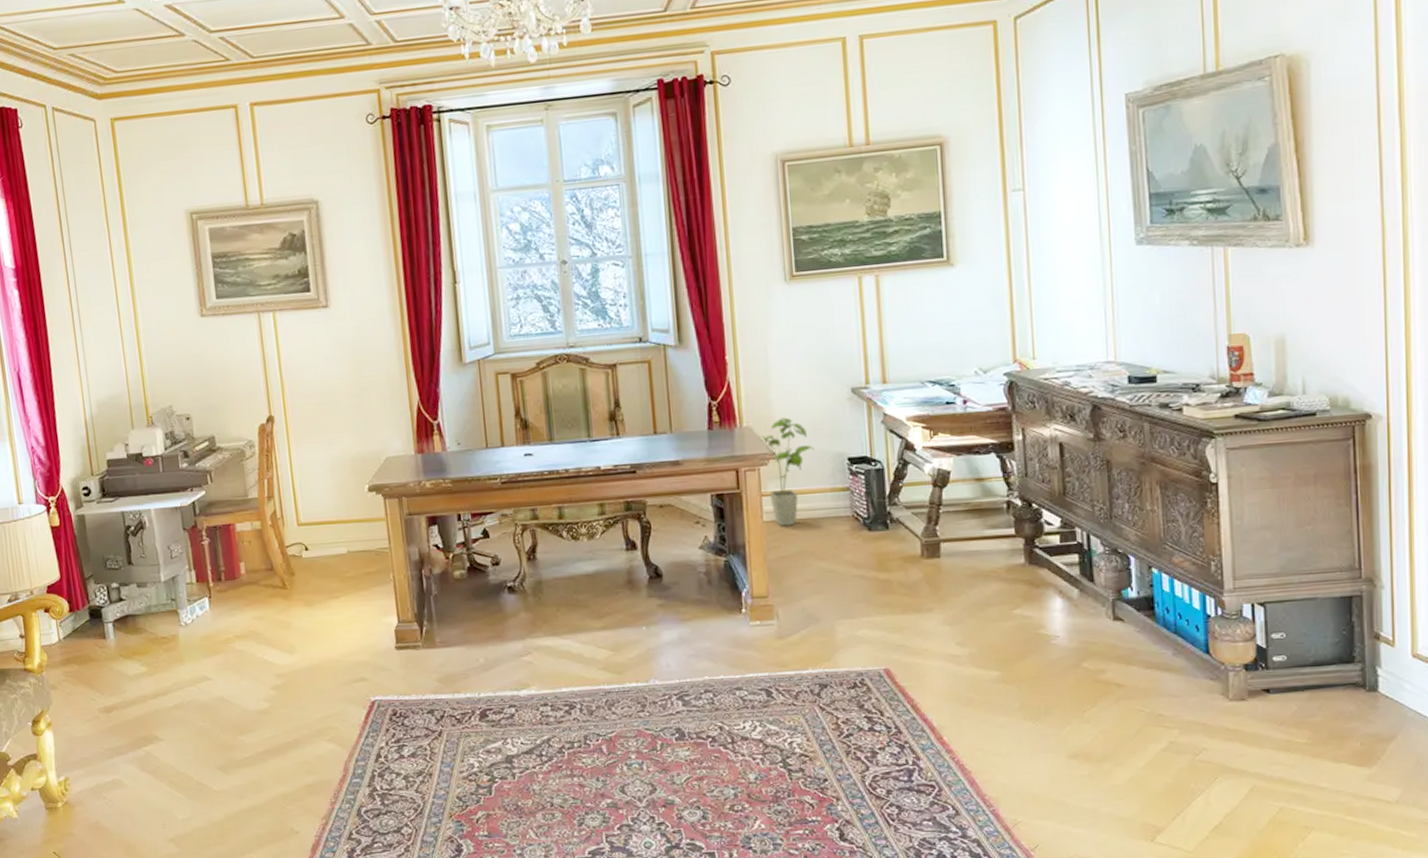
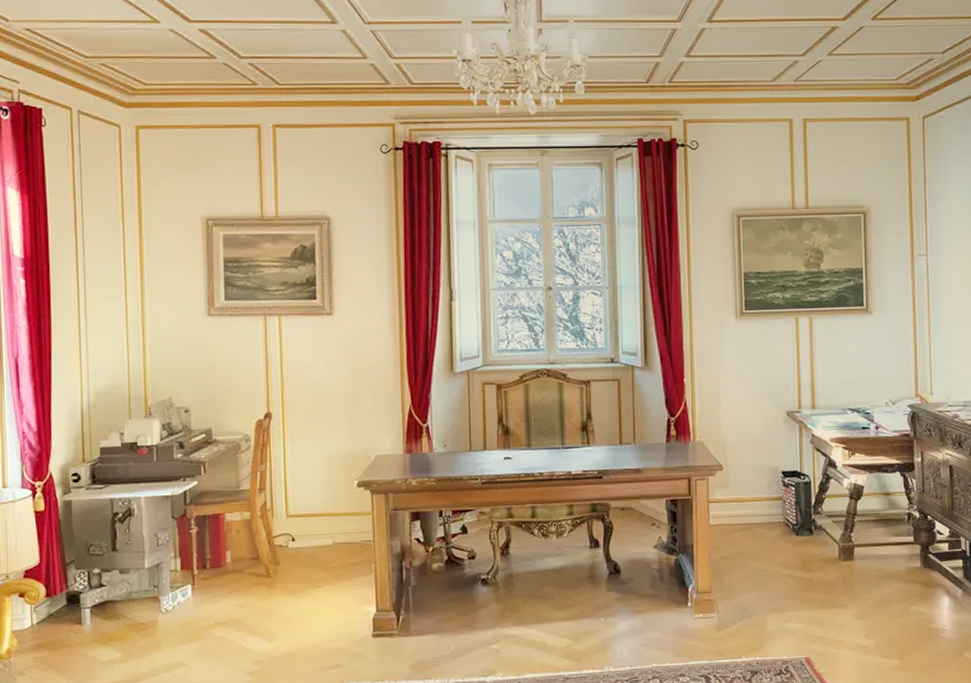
house plant: present [759,417,815,526] -> none [709,434,755,529]

